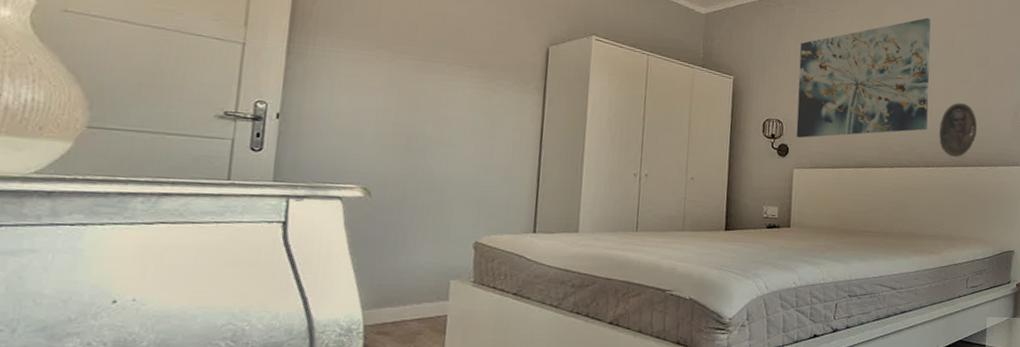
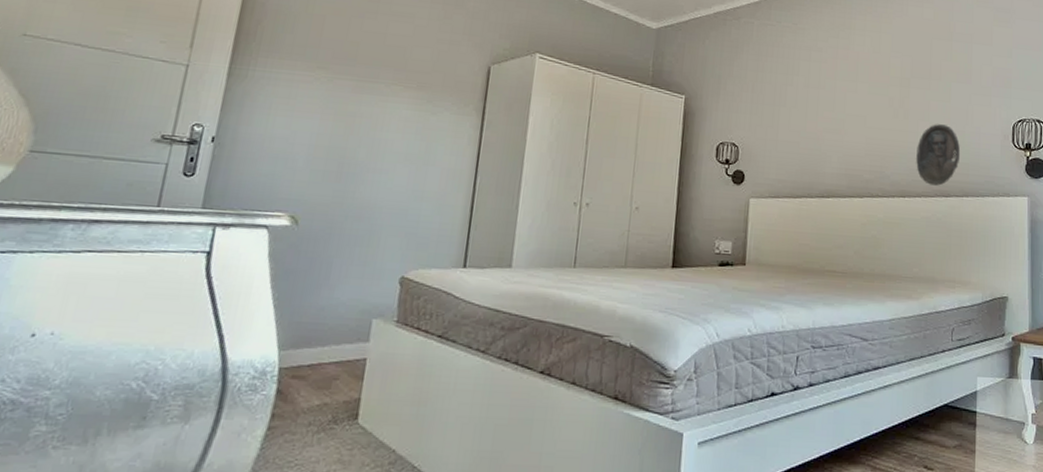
wall art: present [796,17,931,139] -> none [753,29,905,164]

